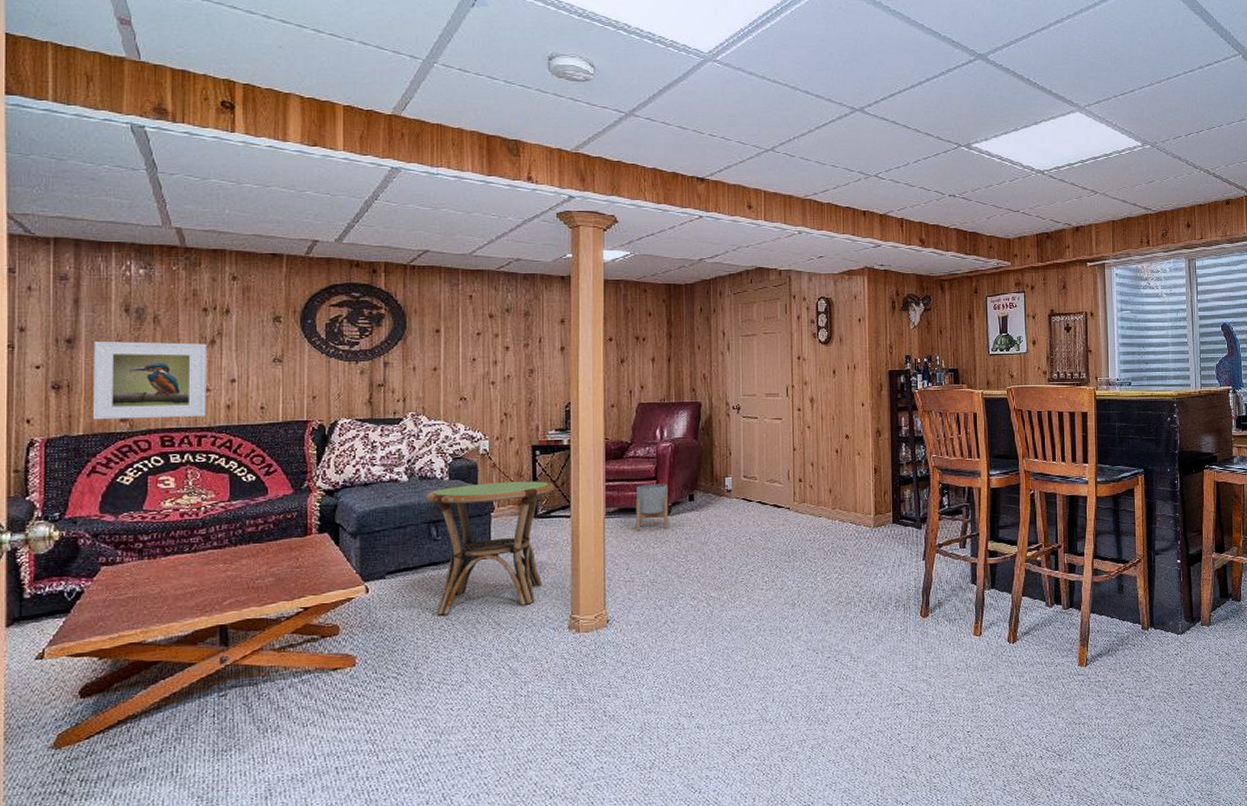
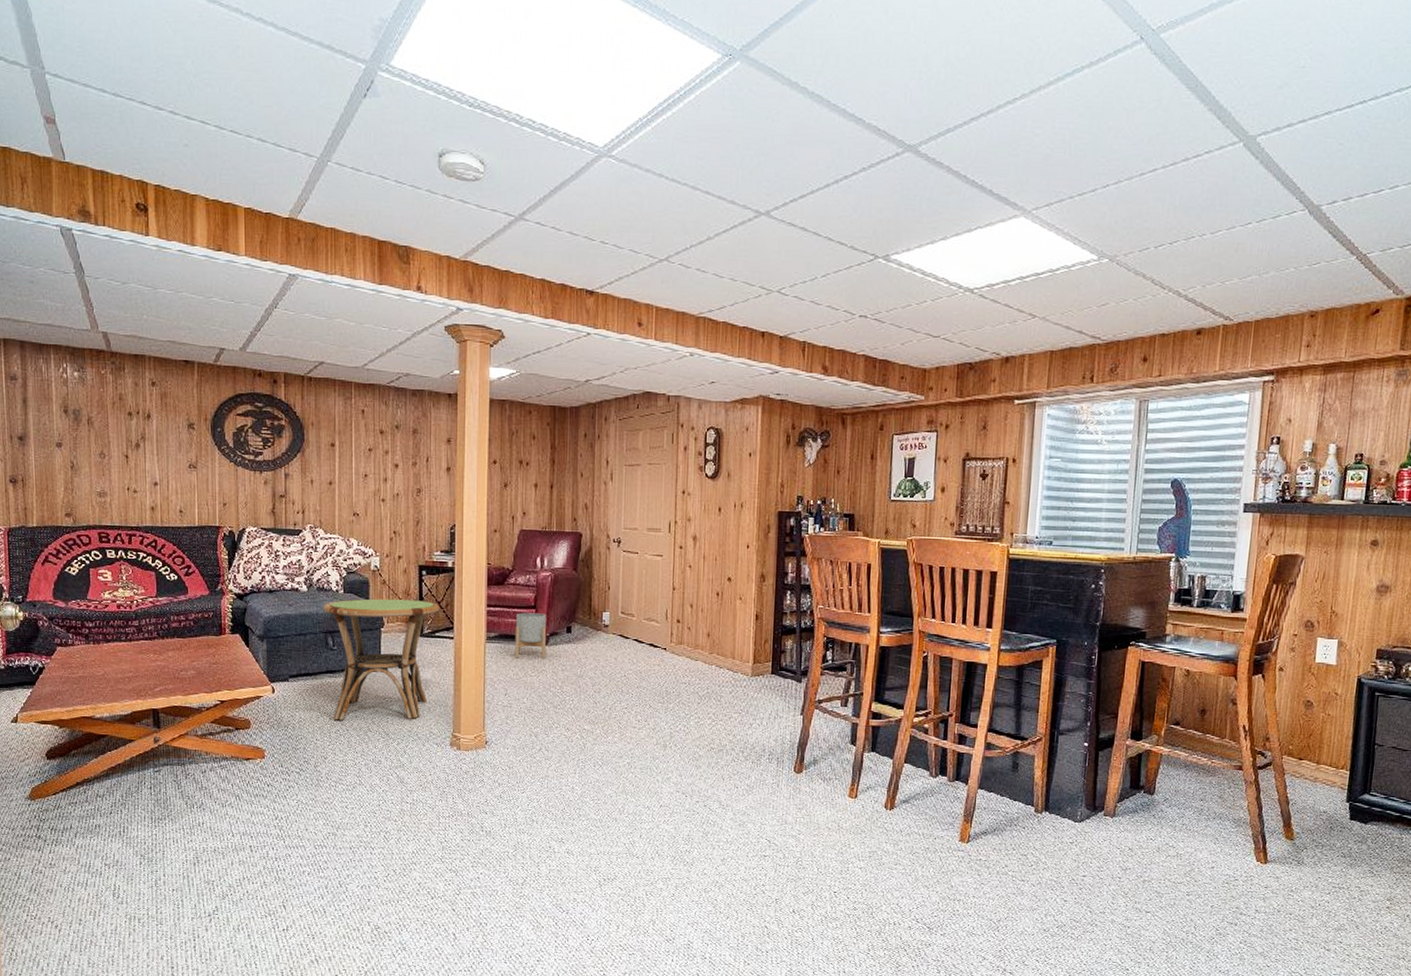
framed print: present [92,341,207,420] -> none [41,440,135,517]

